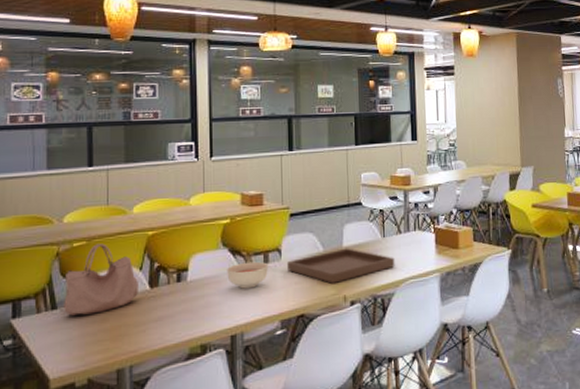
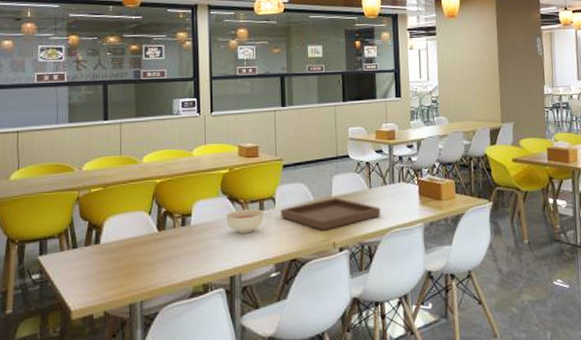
handbag: present [64,243,138,316] -> none [83,190,148,254]

